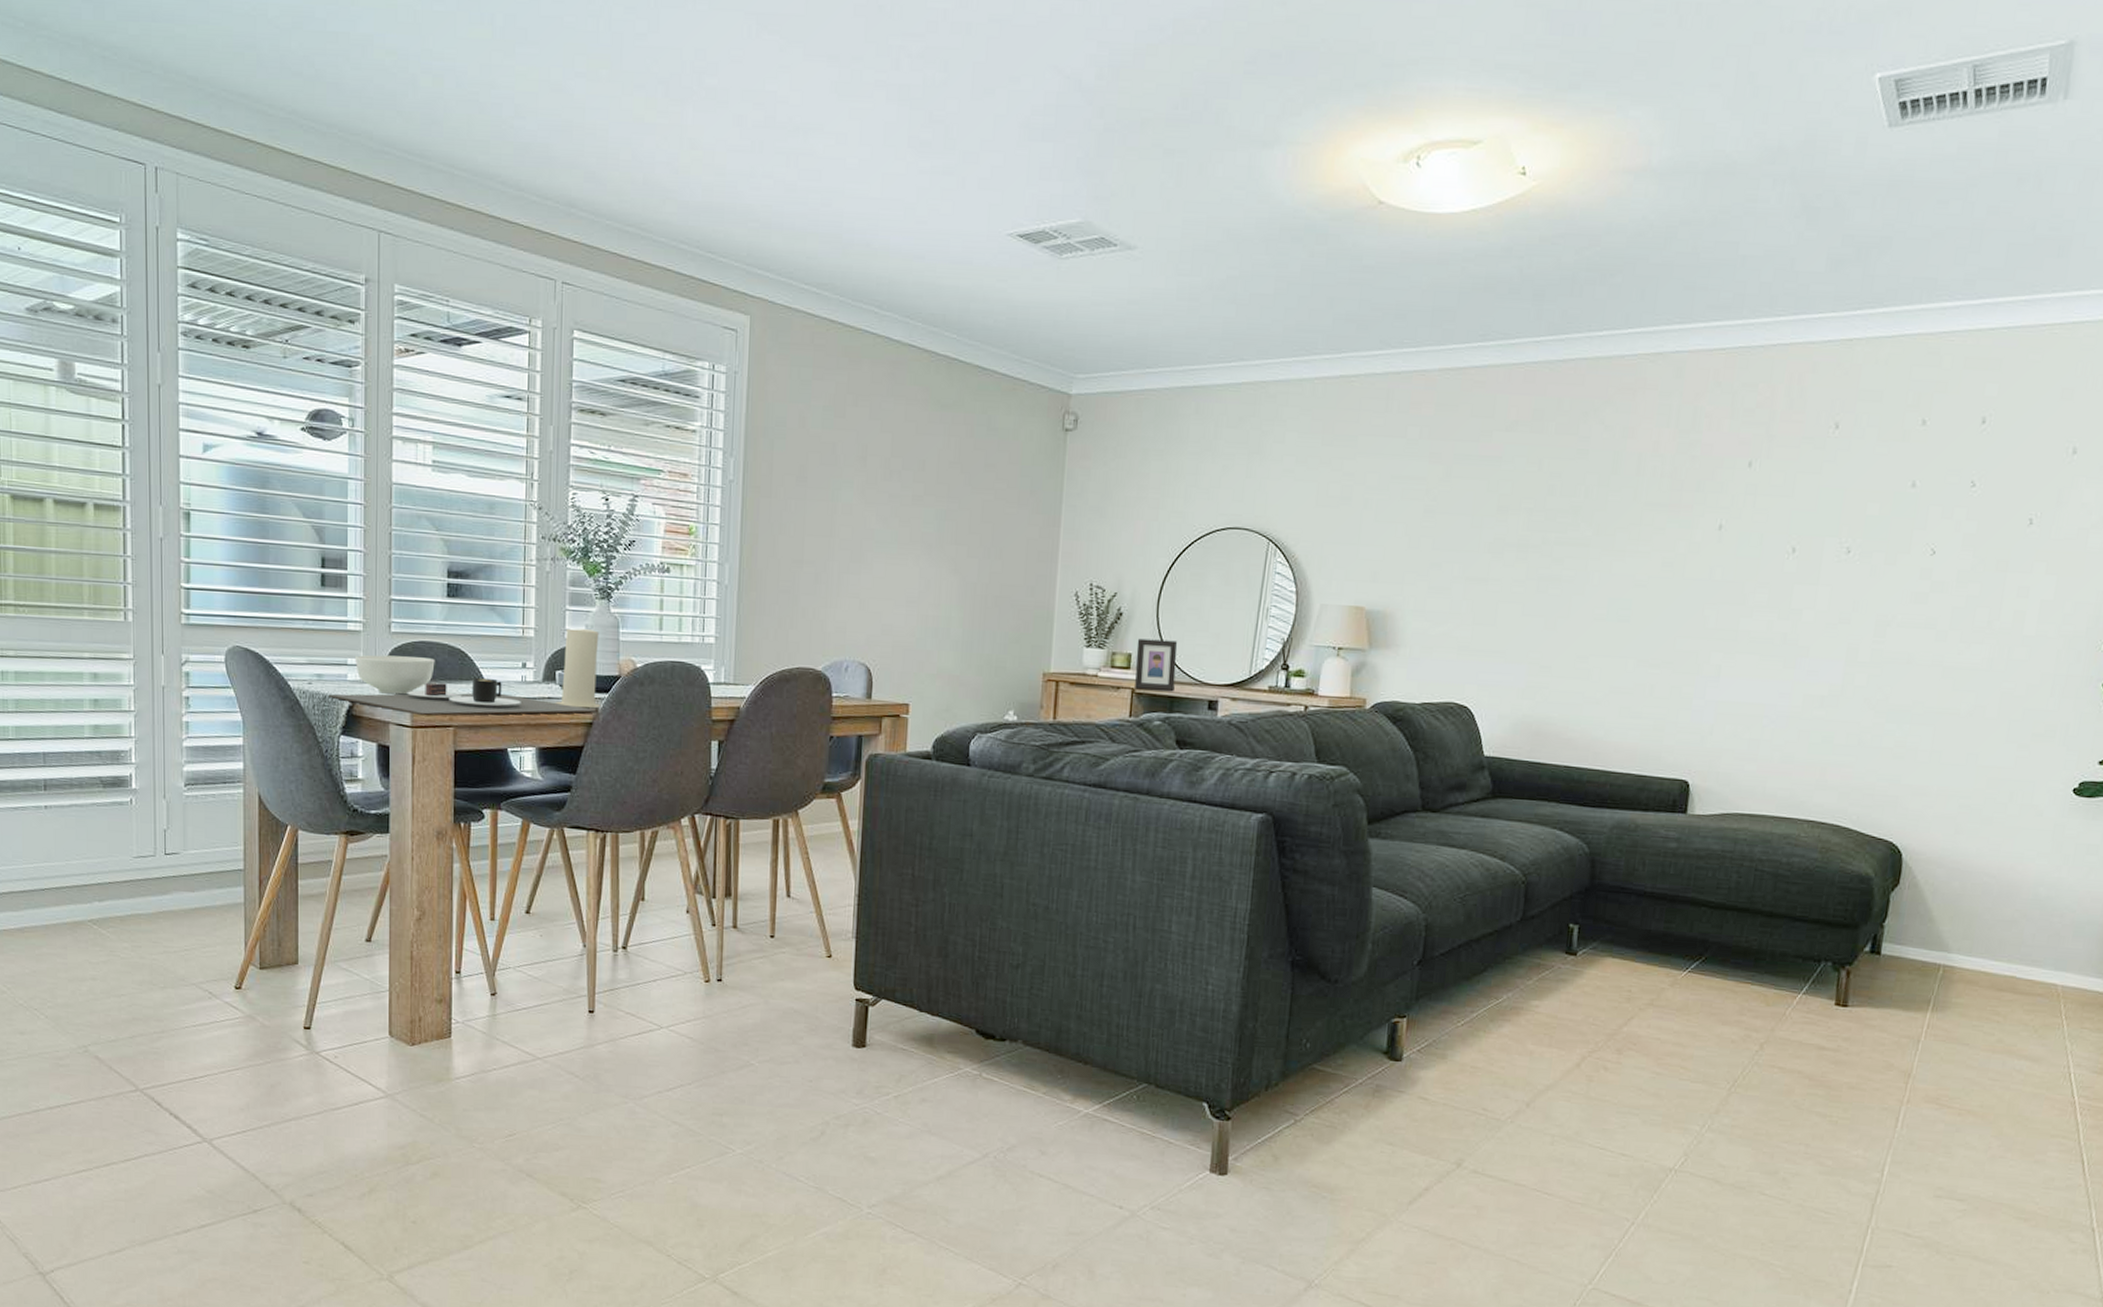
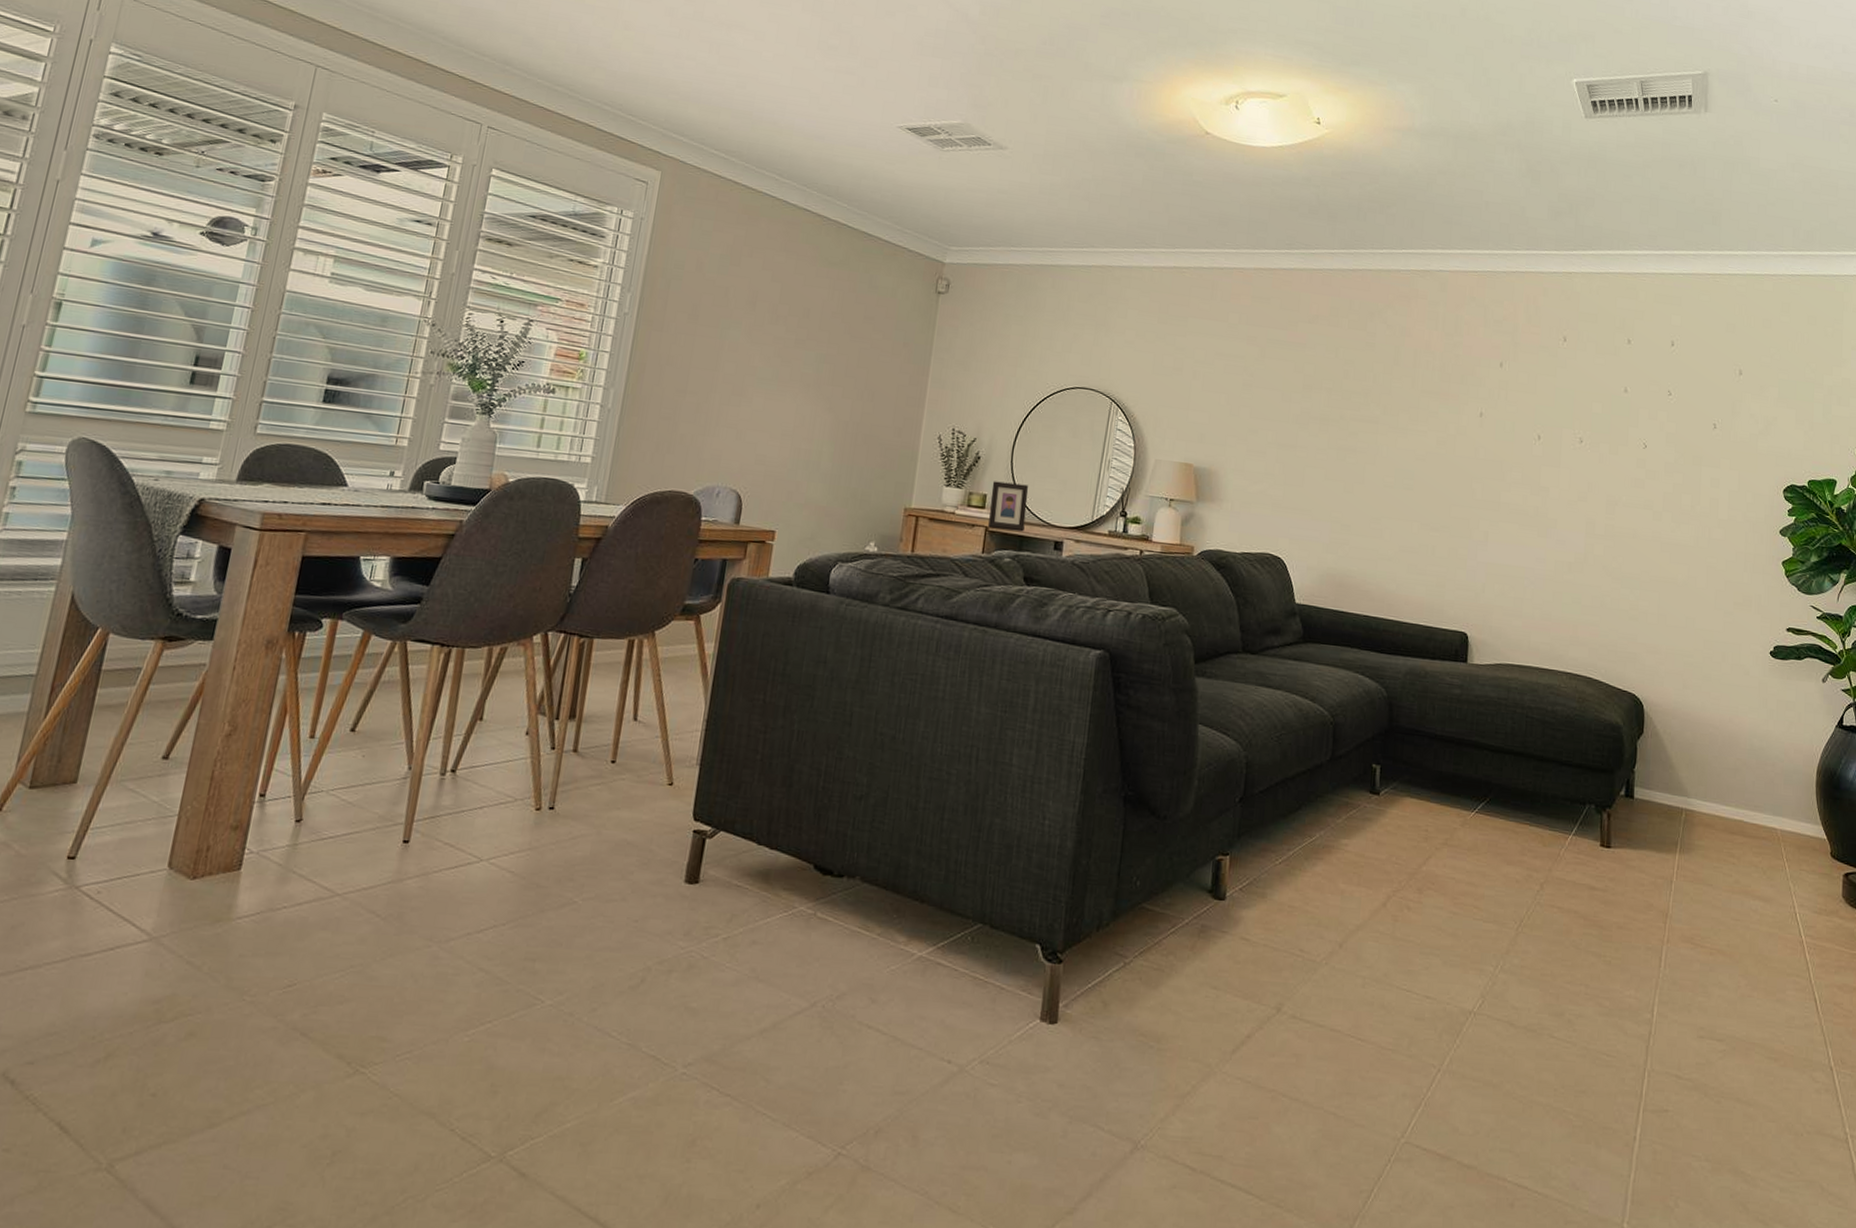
place setting: present [328,678,598,716] -> none [173,484,462,525]
bowl: present [355,654,435,695] -> none [211,454,298,497]
candle: present [555,628,601,709] -> none [418,440,475,521]

